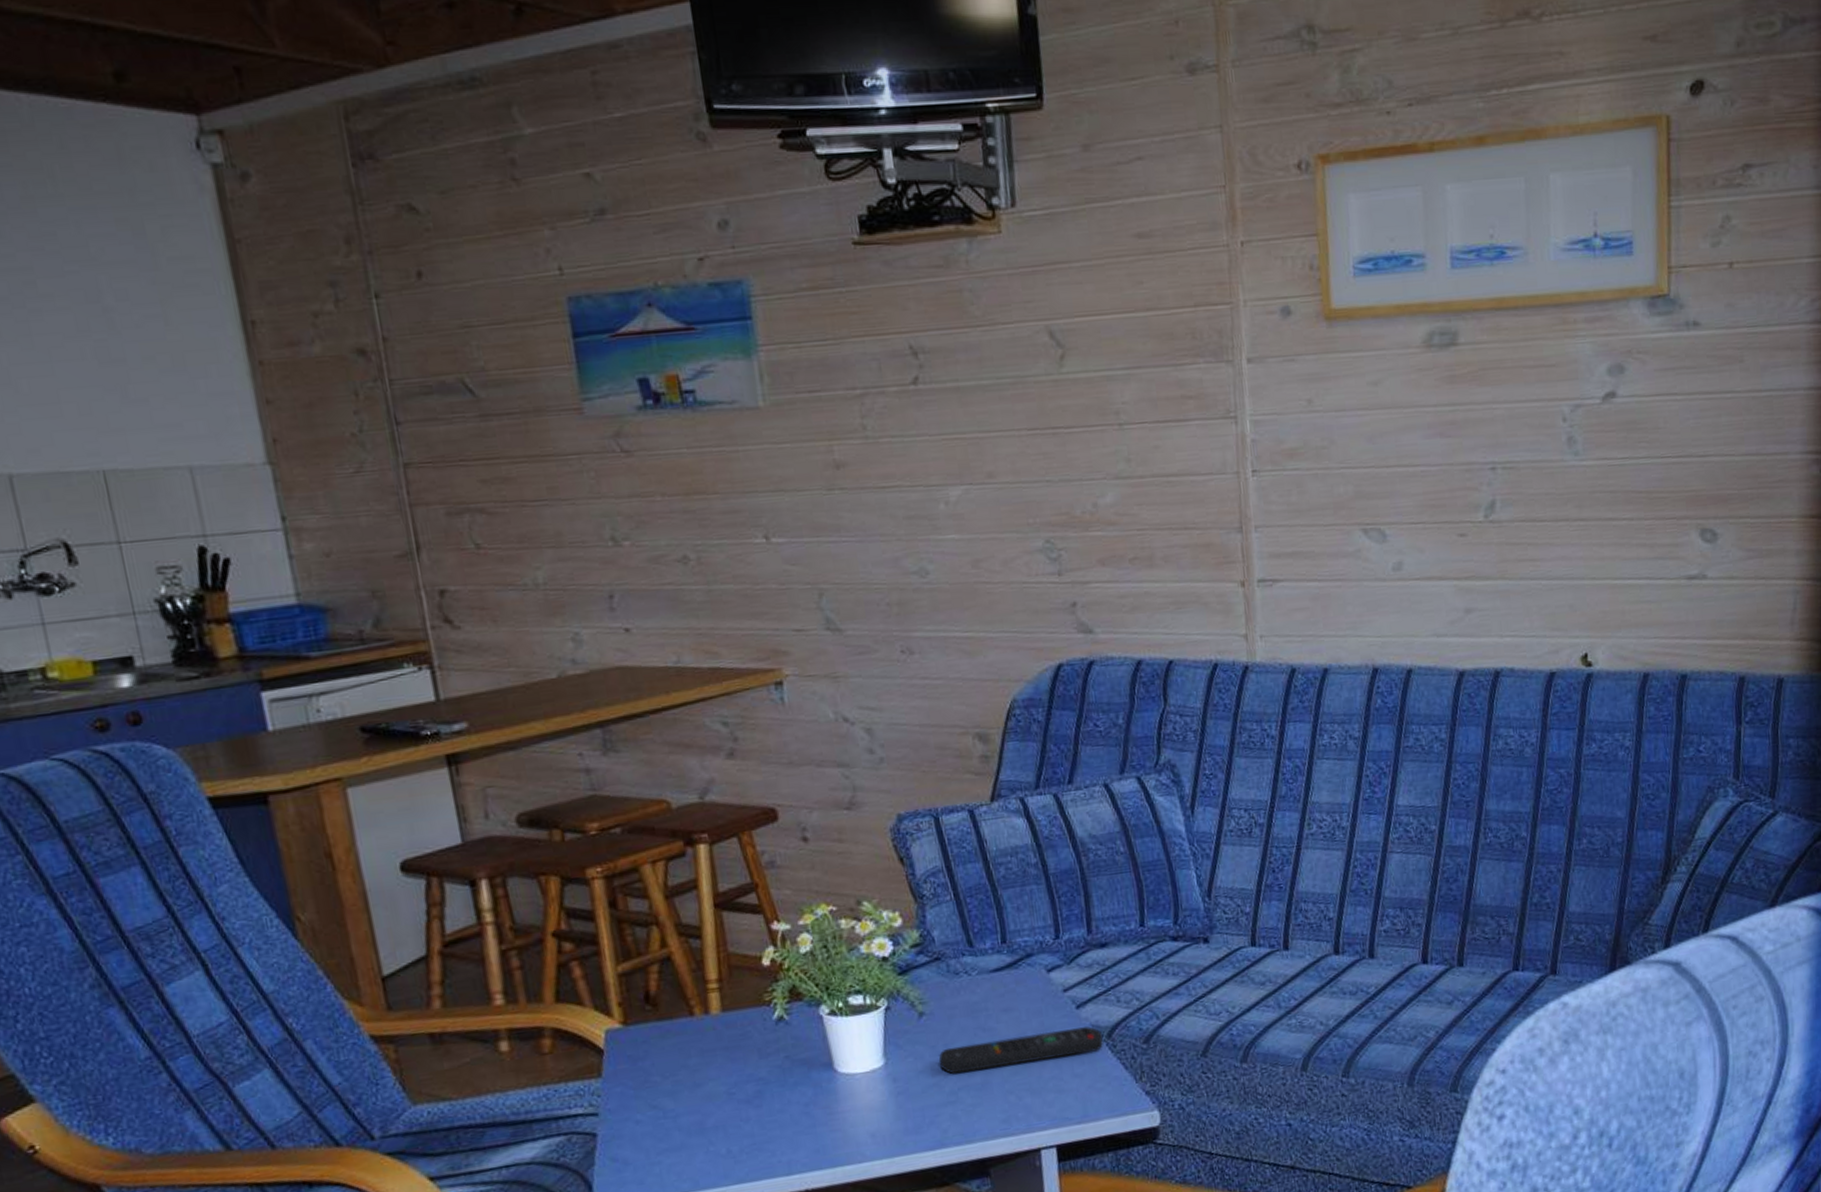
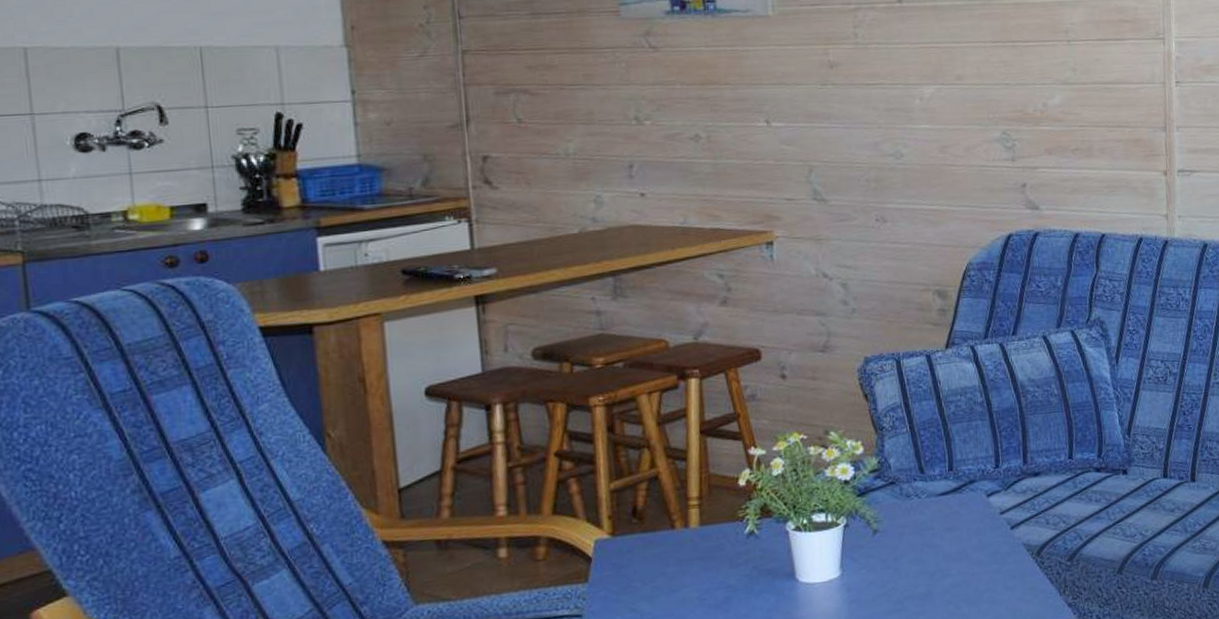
remote control: present [939,1026,1103,1074] -> none [889,545,1033,585]

